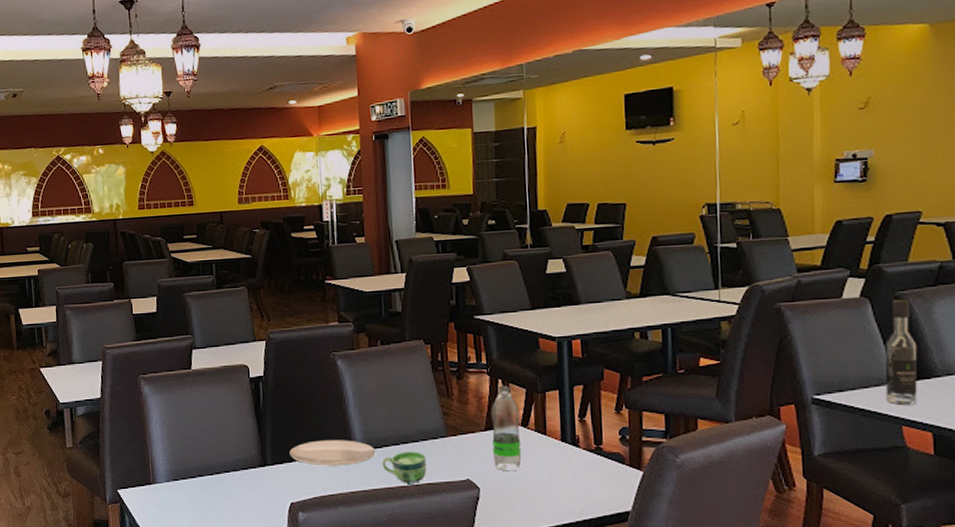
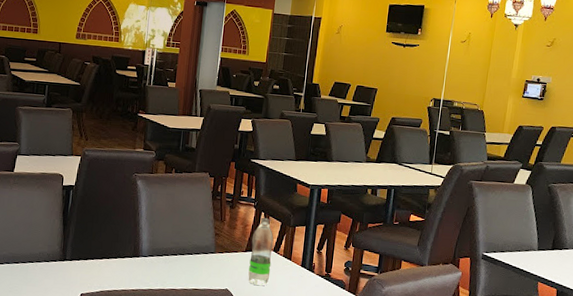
plate: present [289,440,376,466] -> none [86,244,157,268]
cup: present [382,451,427,483] -> none [160,261,197,288]
bottle: present [885,299,918,405] -> none [531,189,557,267]

